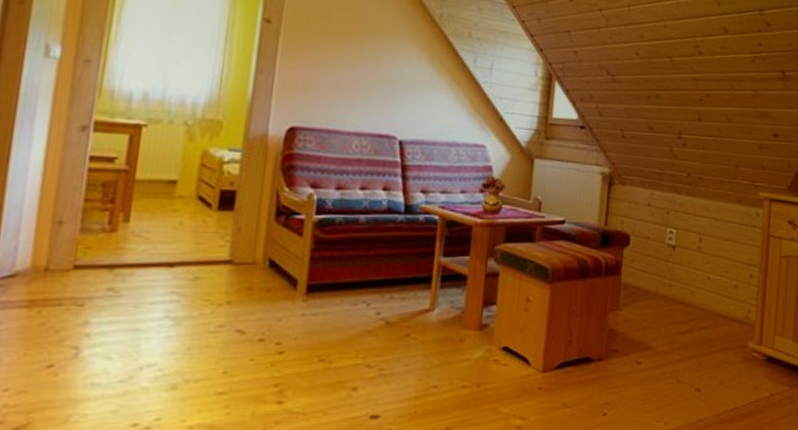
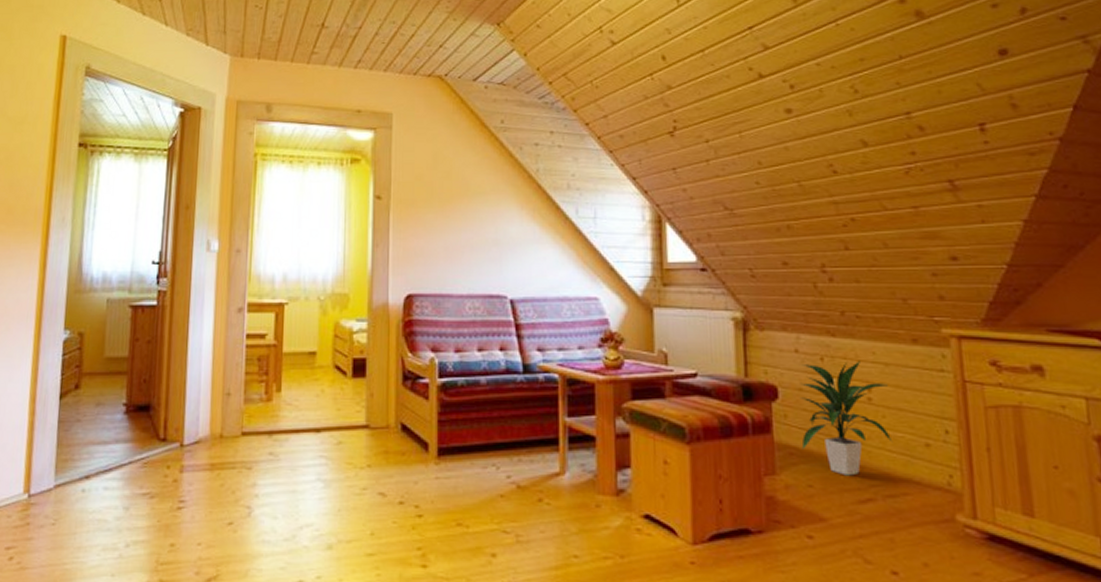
indoor plant: none [642,215,714,311] -> present [799,360,893,476]

